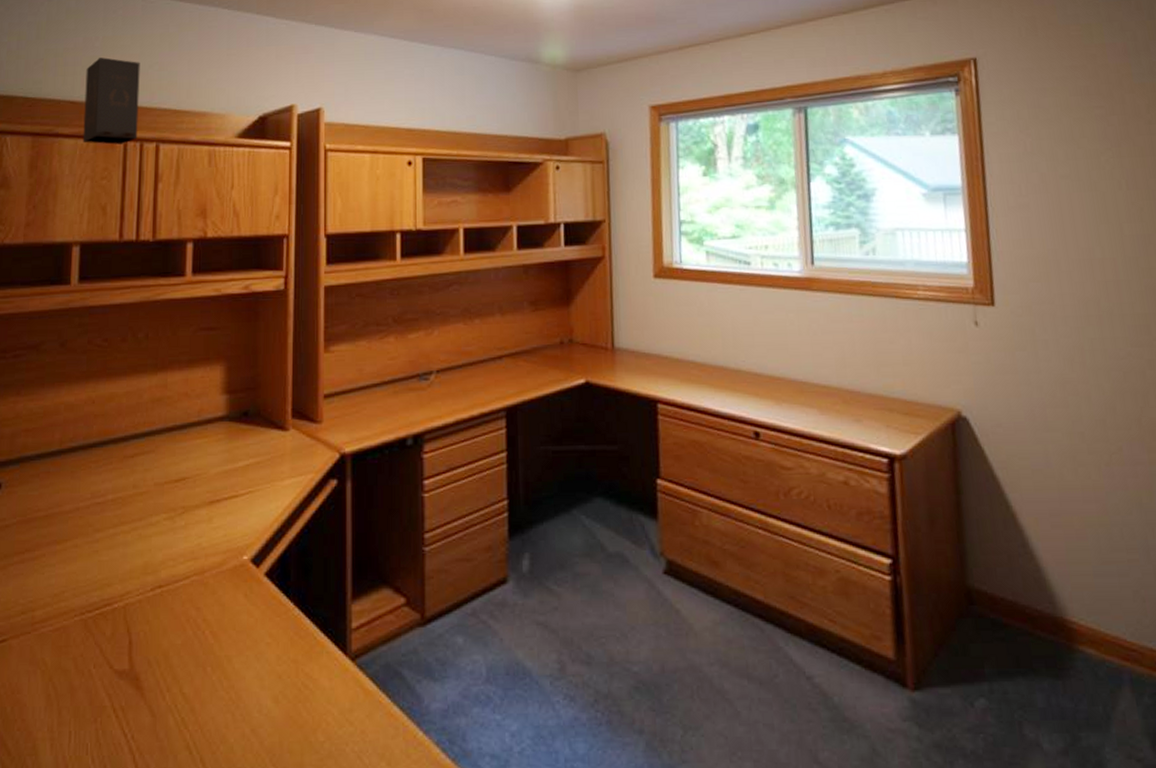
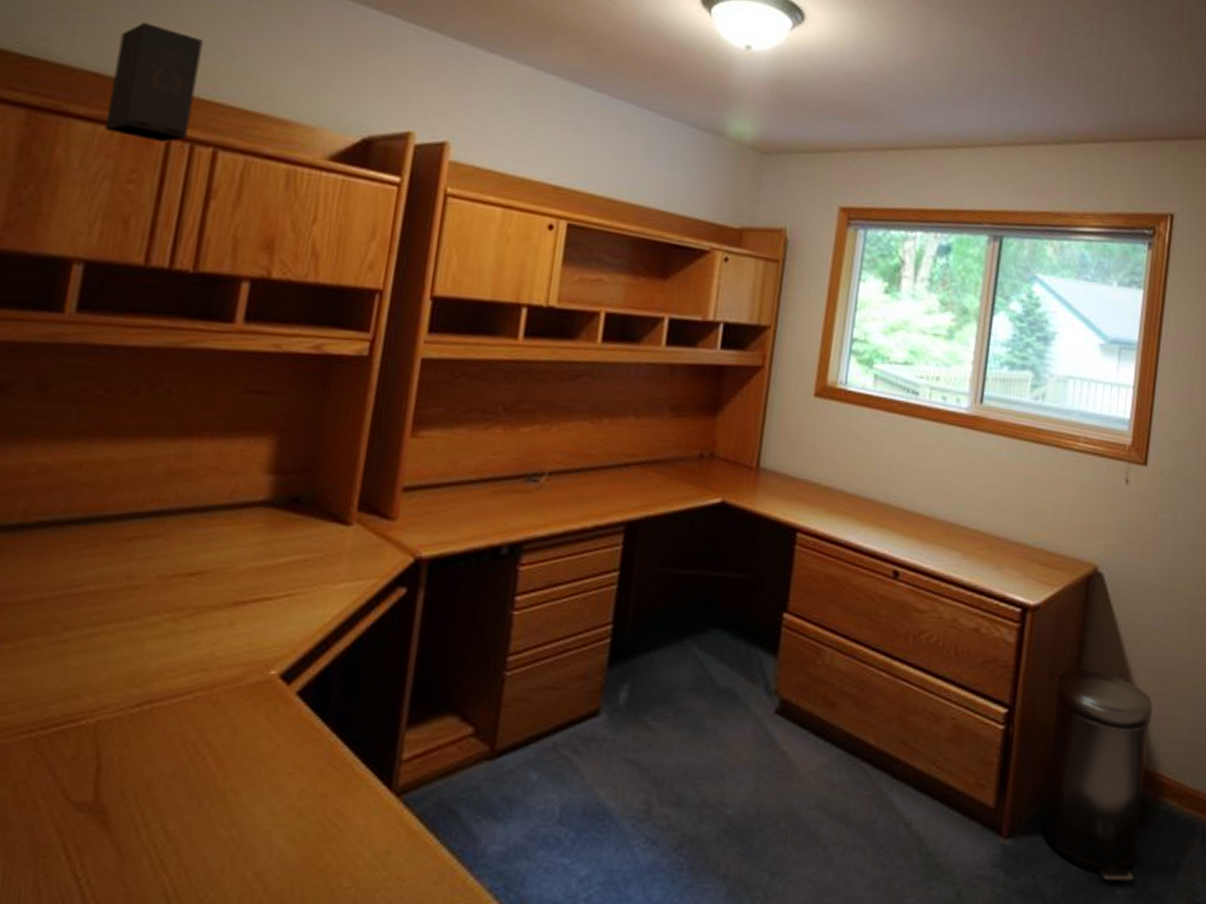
pedal bin: none [938,516,1062,735] -> present [1042,669,1153,882]

